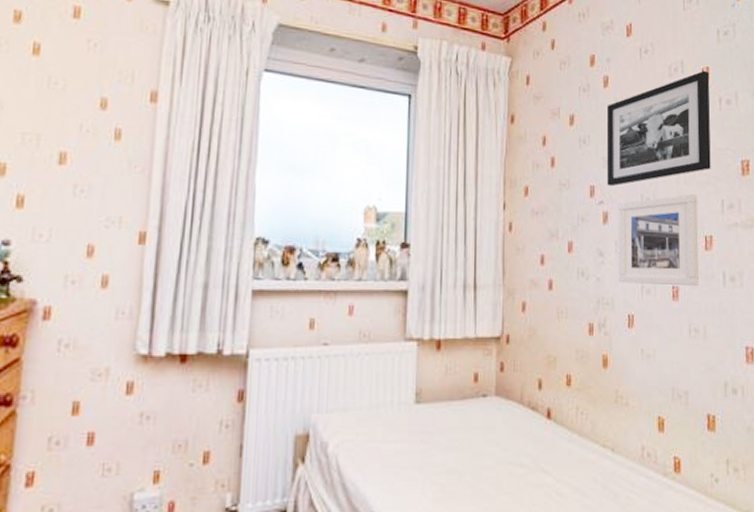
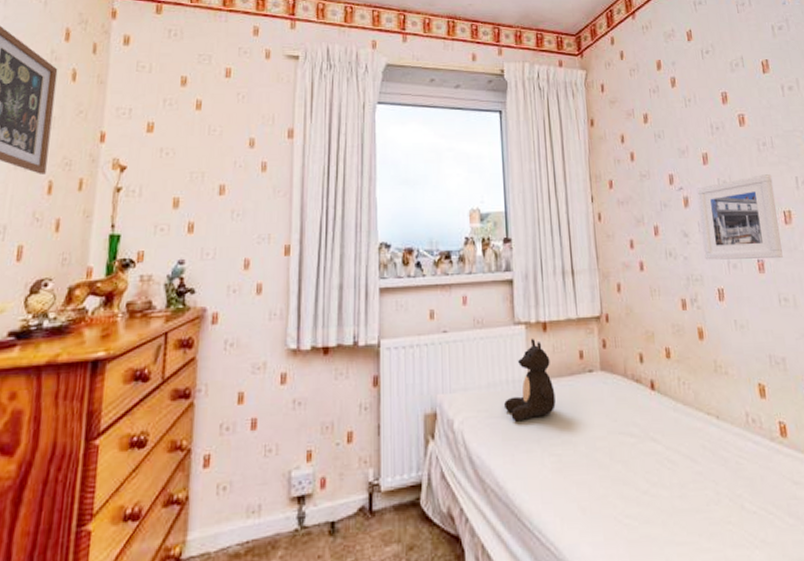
teddy bear: none [387,356,444,447] -> present [504,338,556,422]
picture frame: present [606,70,711,187] -> none [677,63,781,174]

